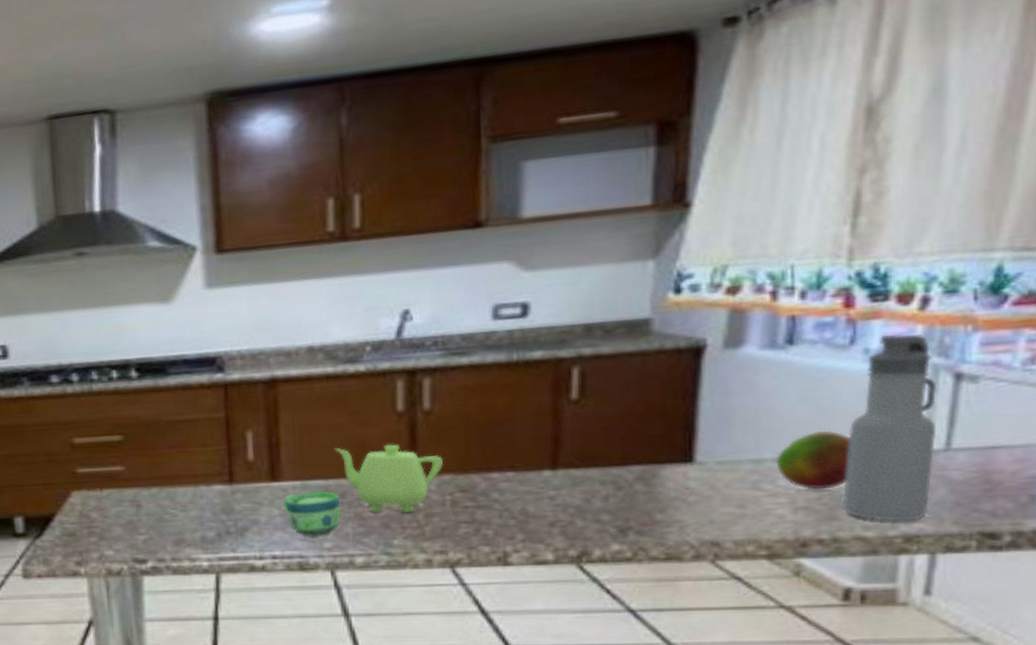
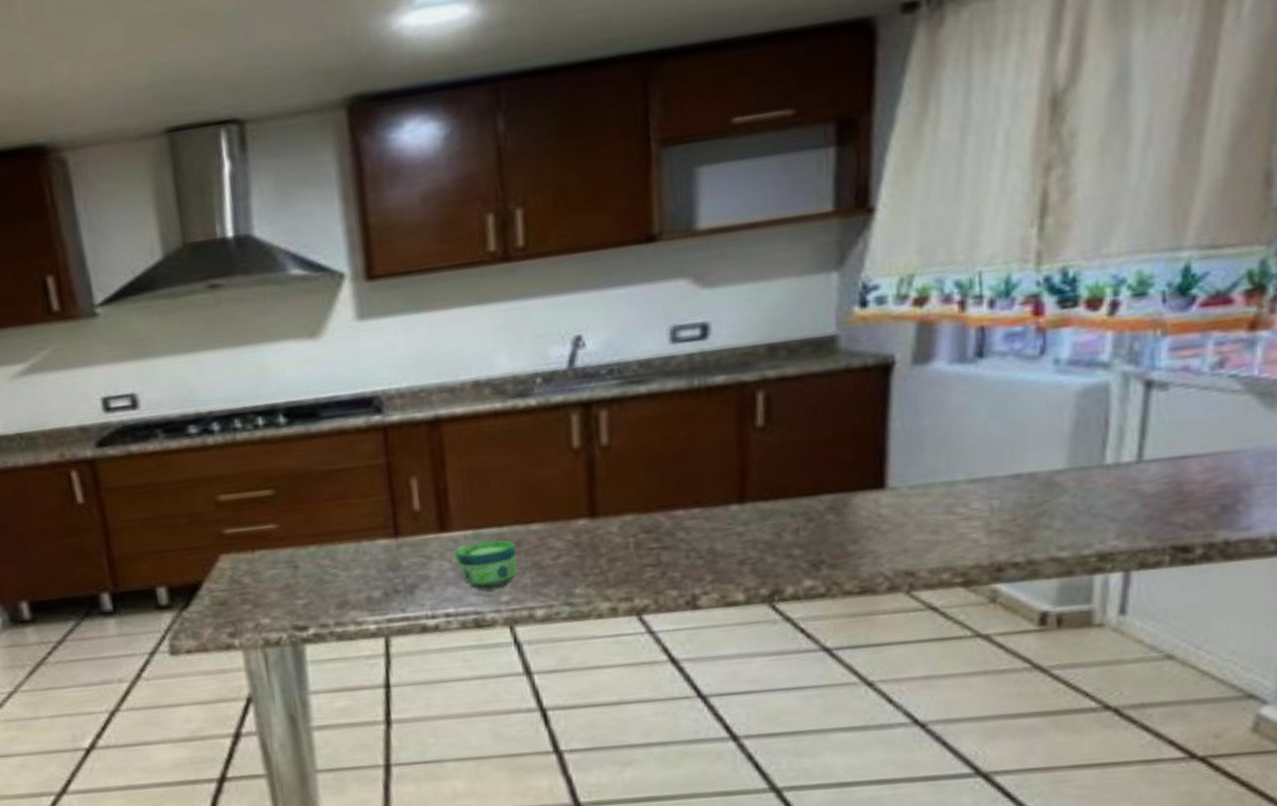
teapot: present [334,444,443,513] -> none [507,484,624,560]
fruit: present [776,431,850,490] -> none [969,447,1043,511]
water bottle: present [842,333,938,522] -> none [1036,340,1129,540]

